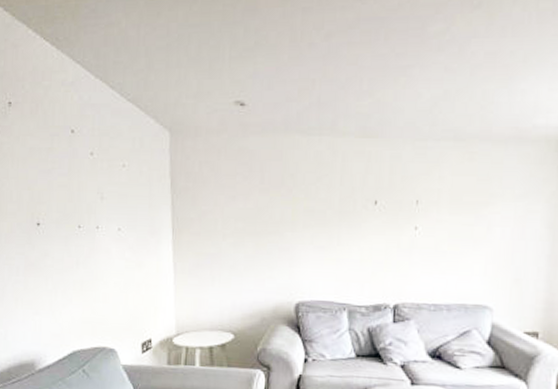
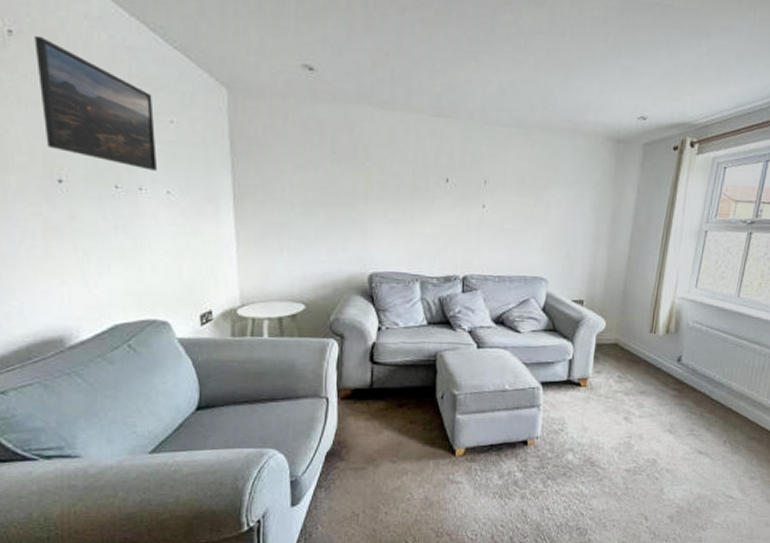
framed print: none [26,104,112,211] -> present [34,35,158,171]

